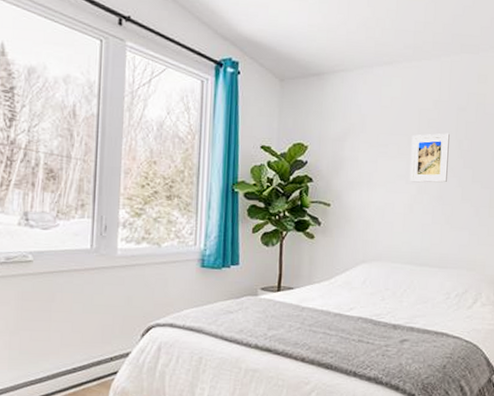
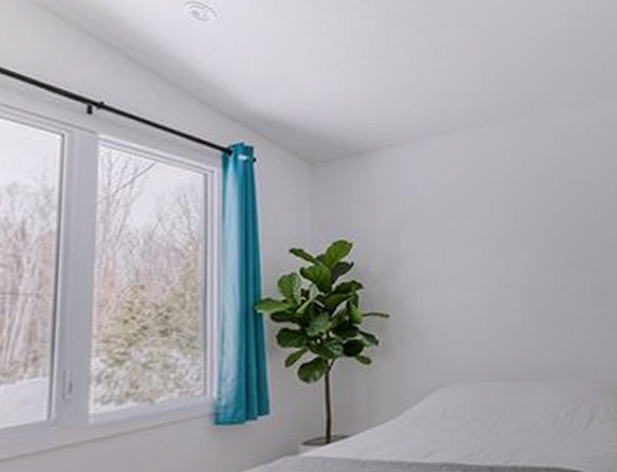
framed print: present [410,133,450,183] -> none [484,209,535,274]

